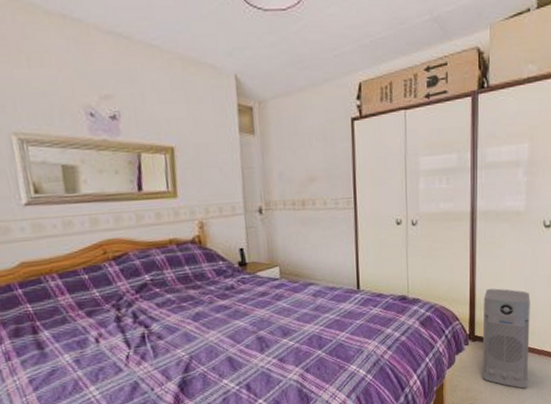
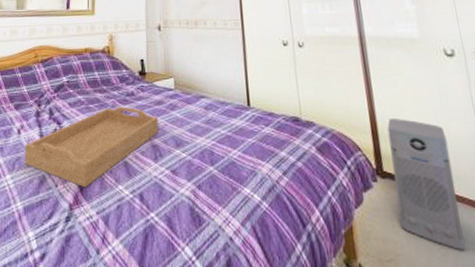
serving tray: none [107,301,264,387] -> present [25,106,159,188]

